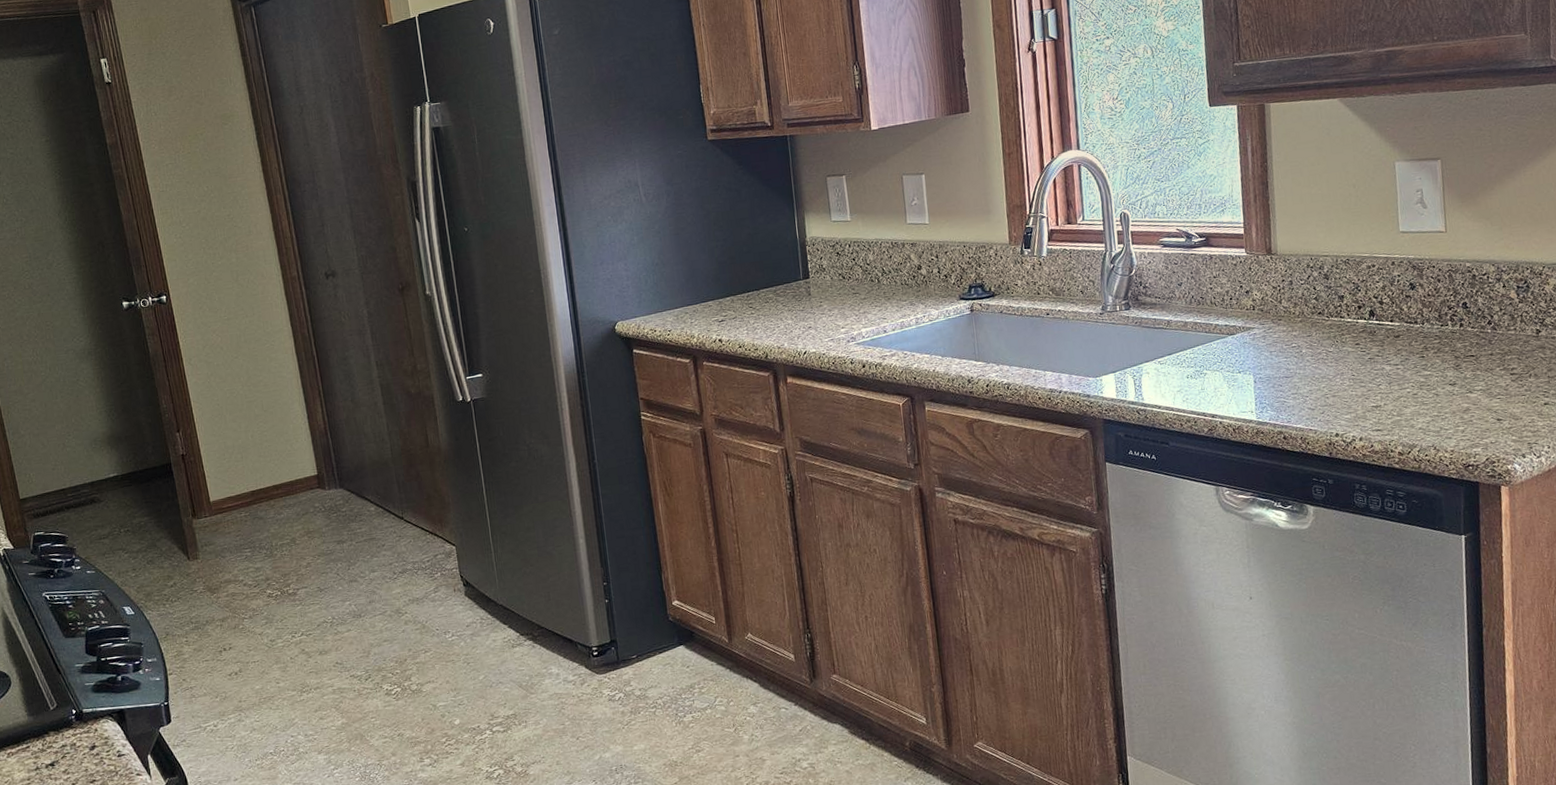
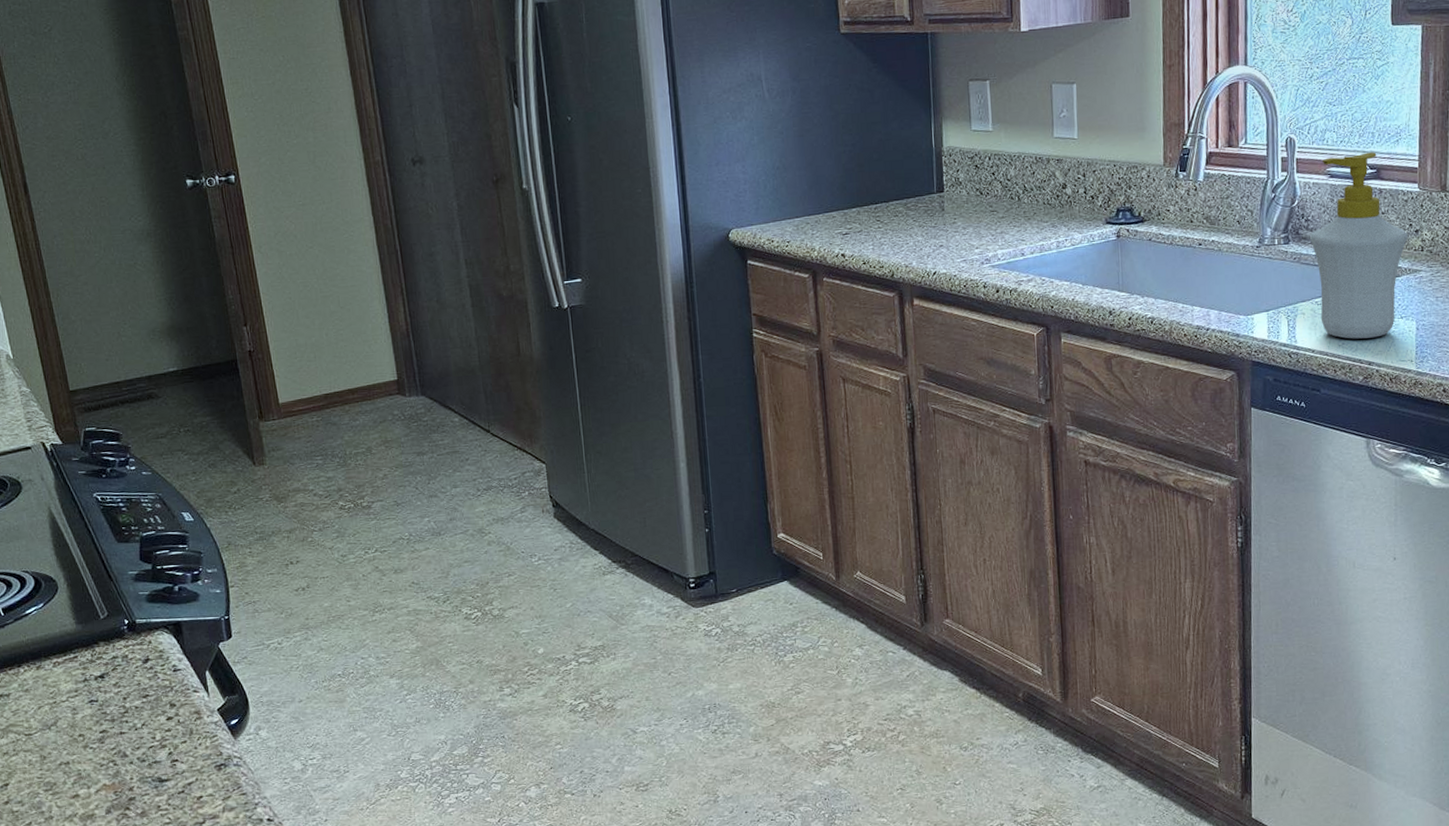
soap bottle: none [1148,222,1240,395] -> present [1309,152,1408,339]

